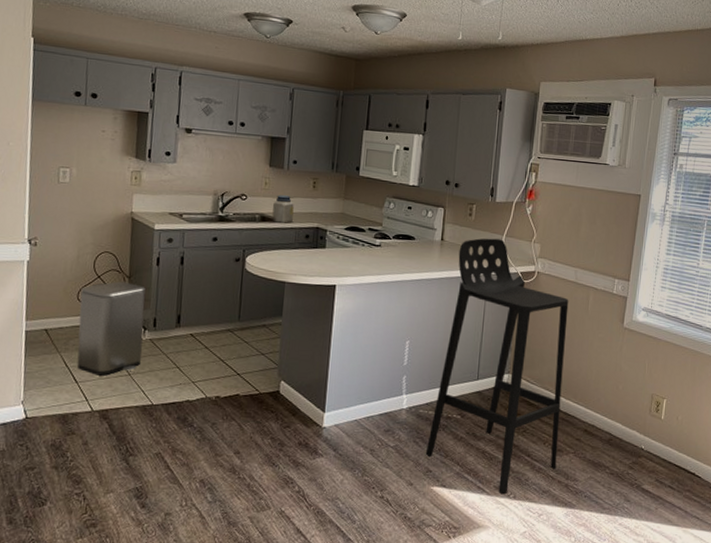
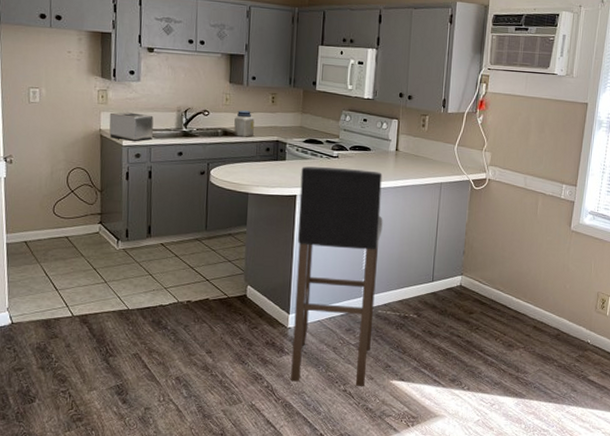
pedal bin: present [77,281,146,376] -> none [55,195,117,284]
toaster: none [141,193,189,227] -> present [109,111,154,142]
bar stool: none [324,255,427,493] -> present [291,166,383,386]
bar stool: present [425,238,569,494] -> none [384,147,519,386]

